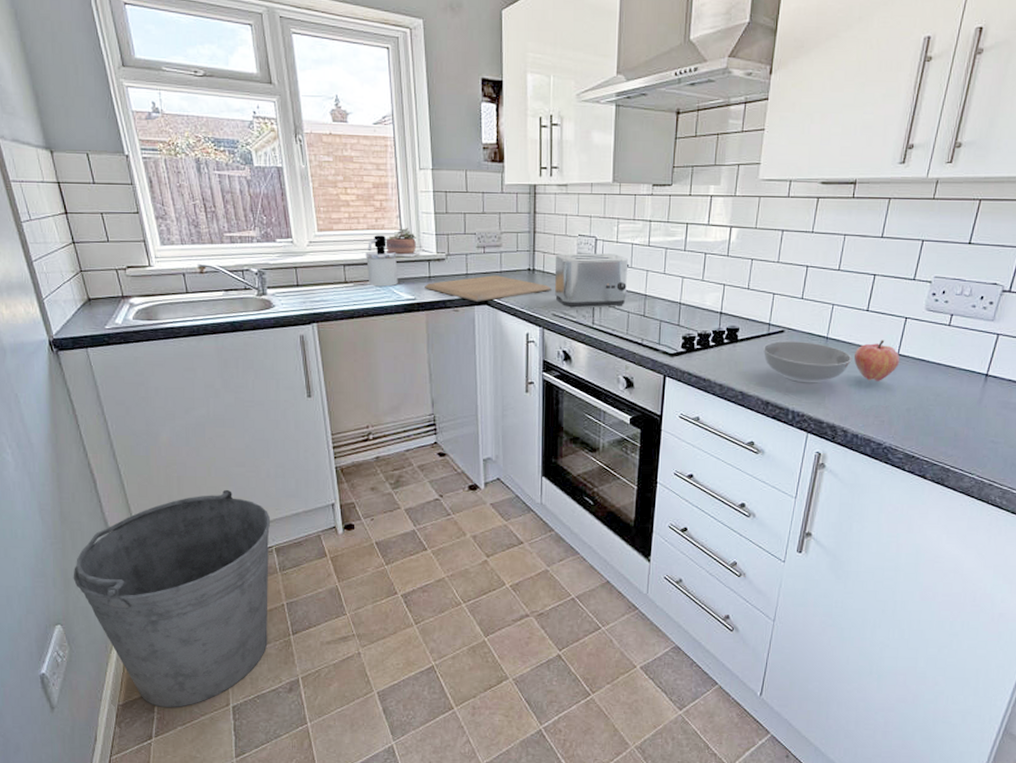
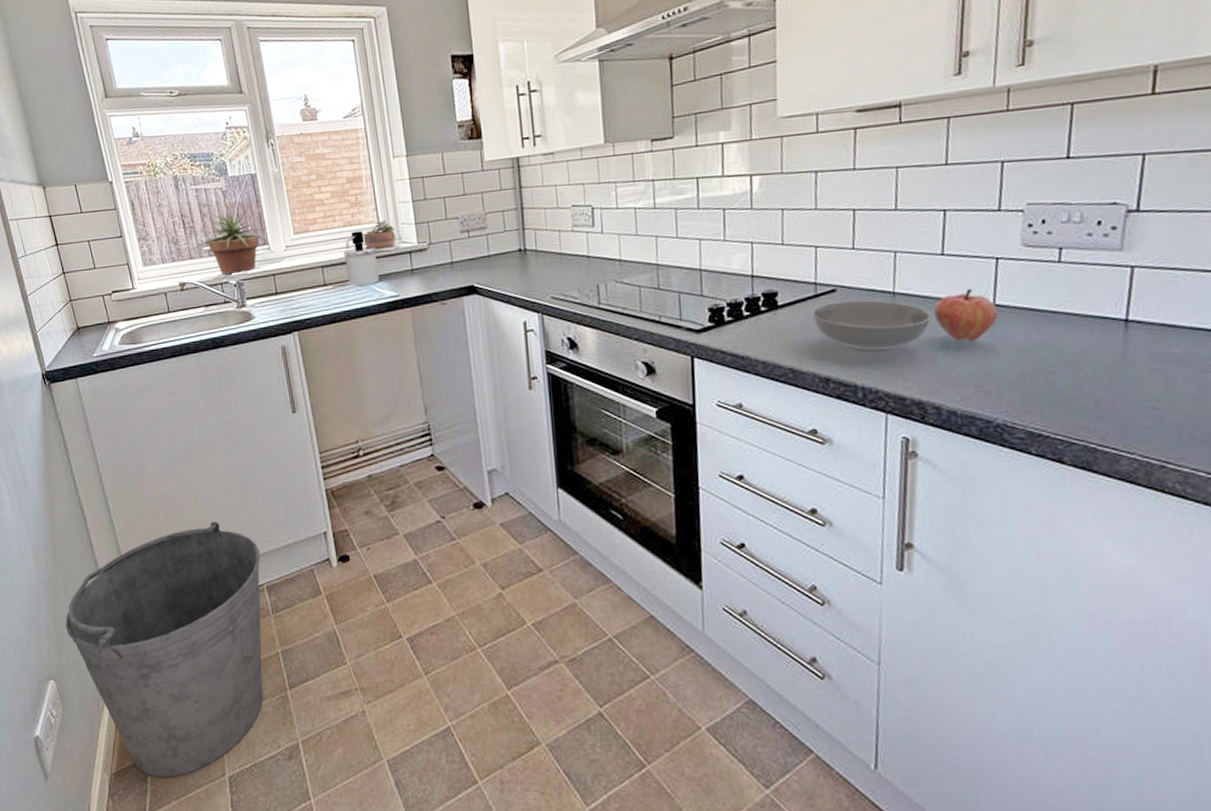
potted plant: none [216,201,292,262] -> present [195,209,269,274]
chopping board: present [425,275,551,302] -> none [407,260,547,292]
toaster: present [554,253,630,308] -> none [547,221,635,288]

